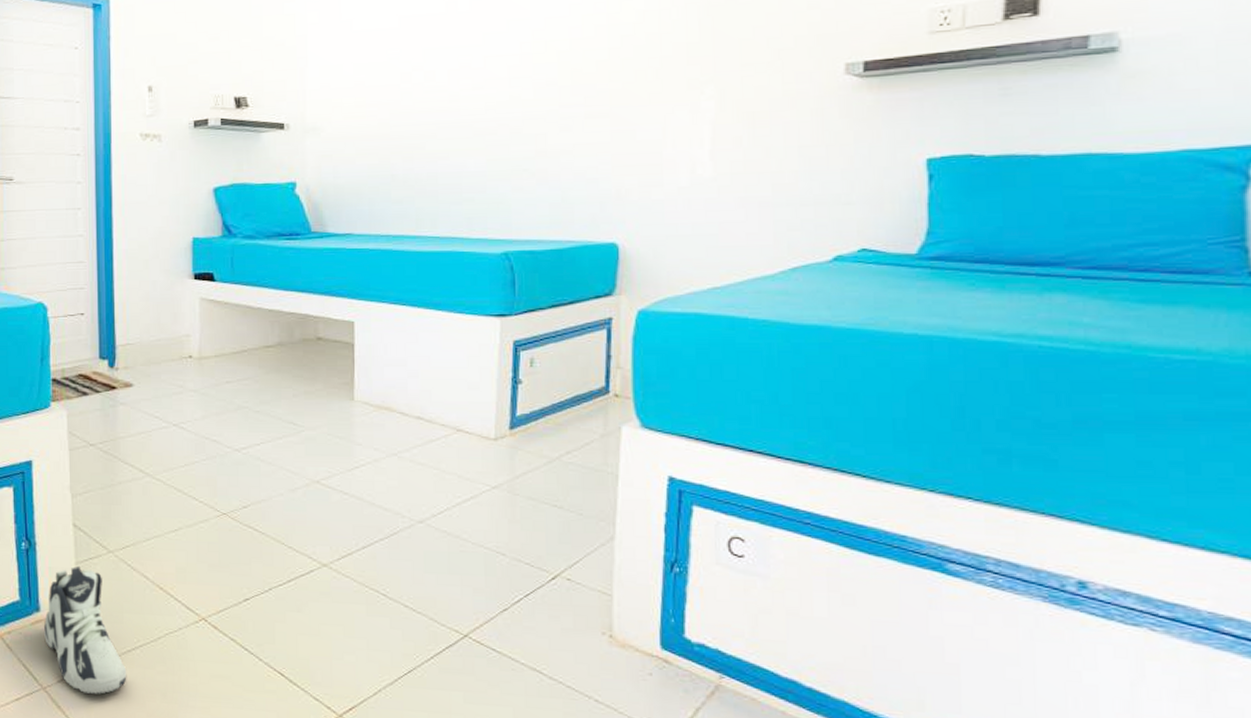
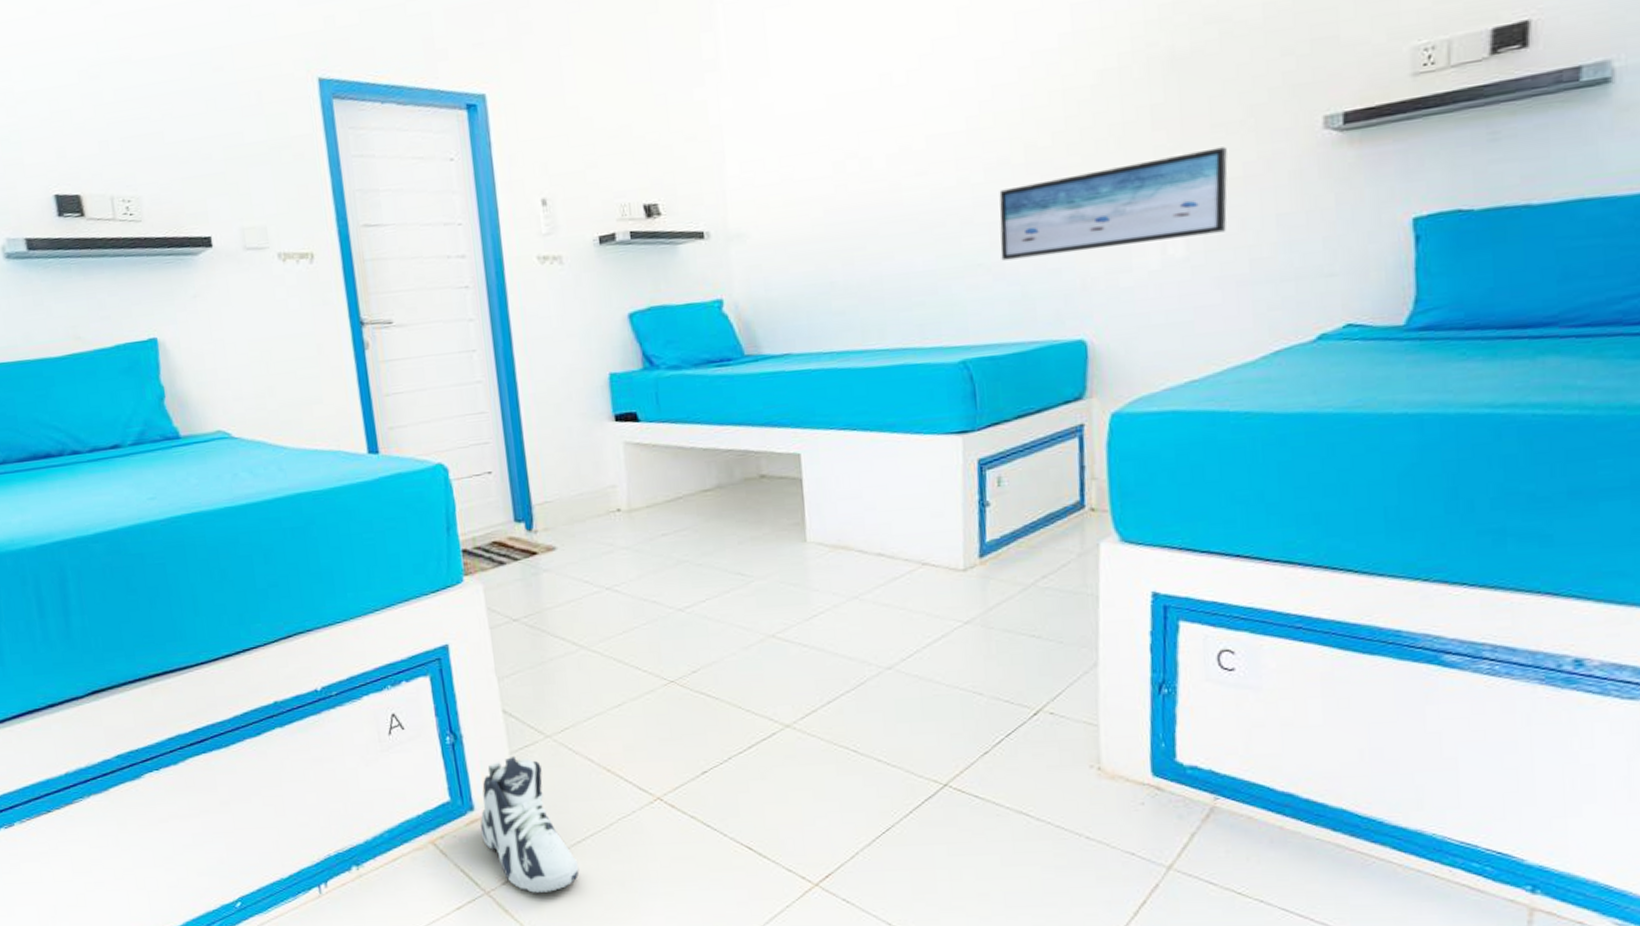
wall art: none [544,83,755,168] -> present [999,146,1228,261]

